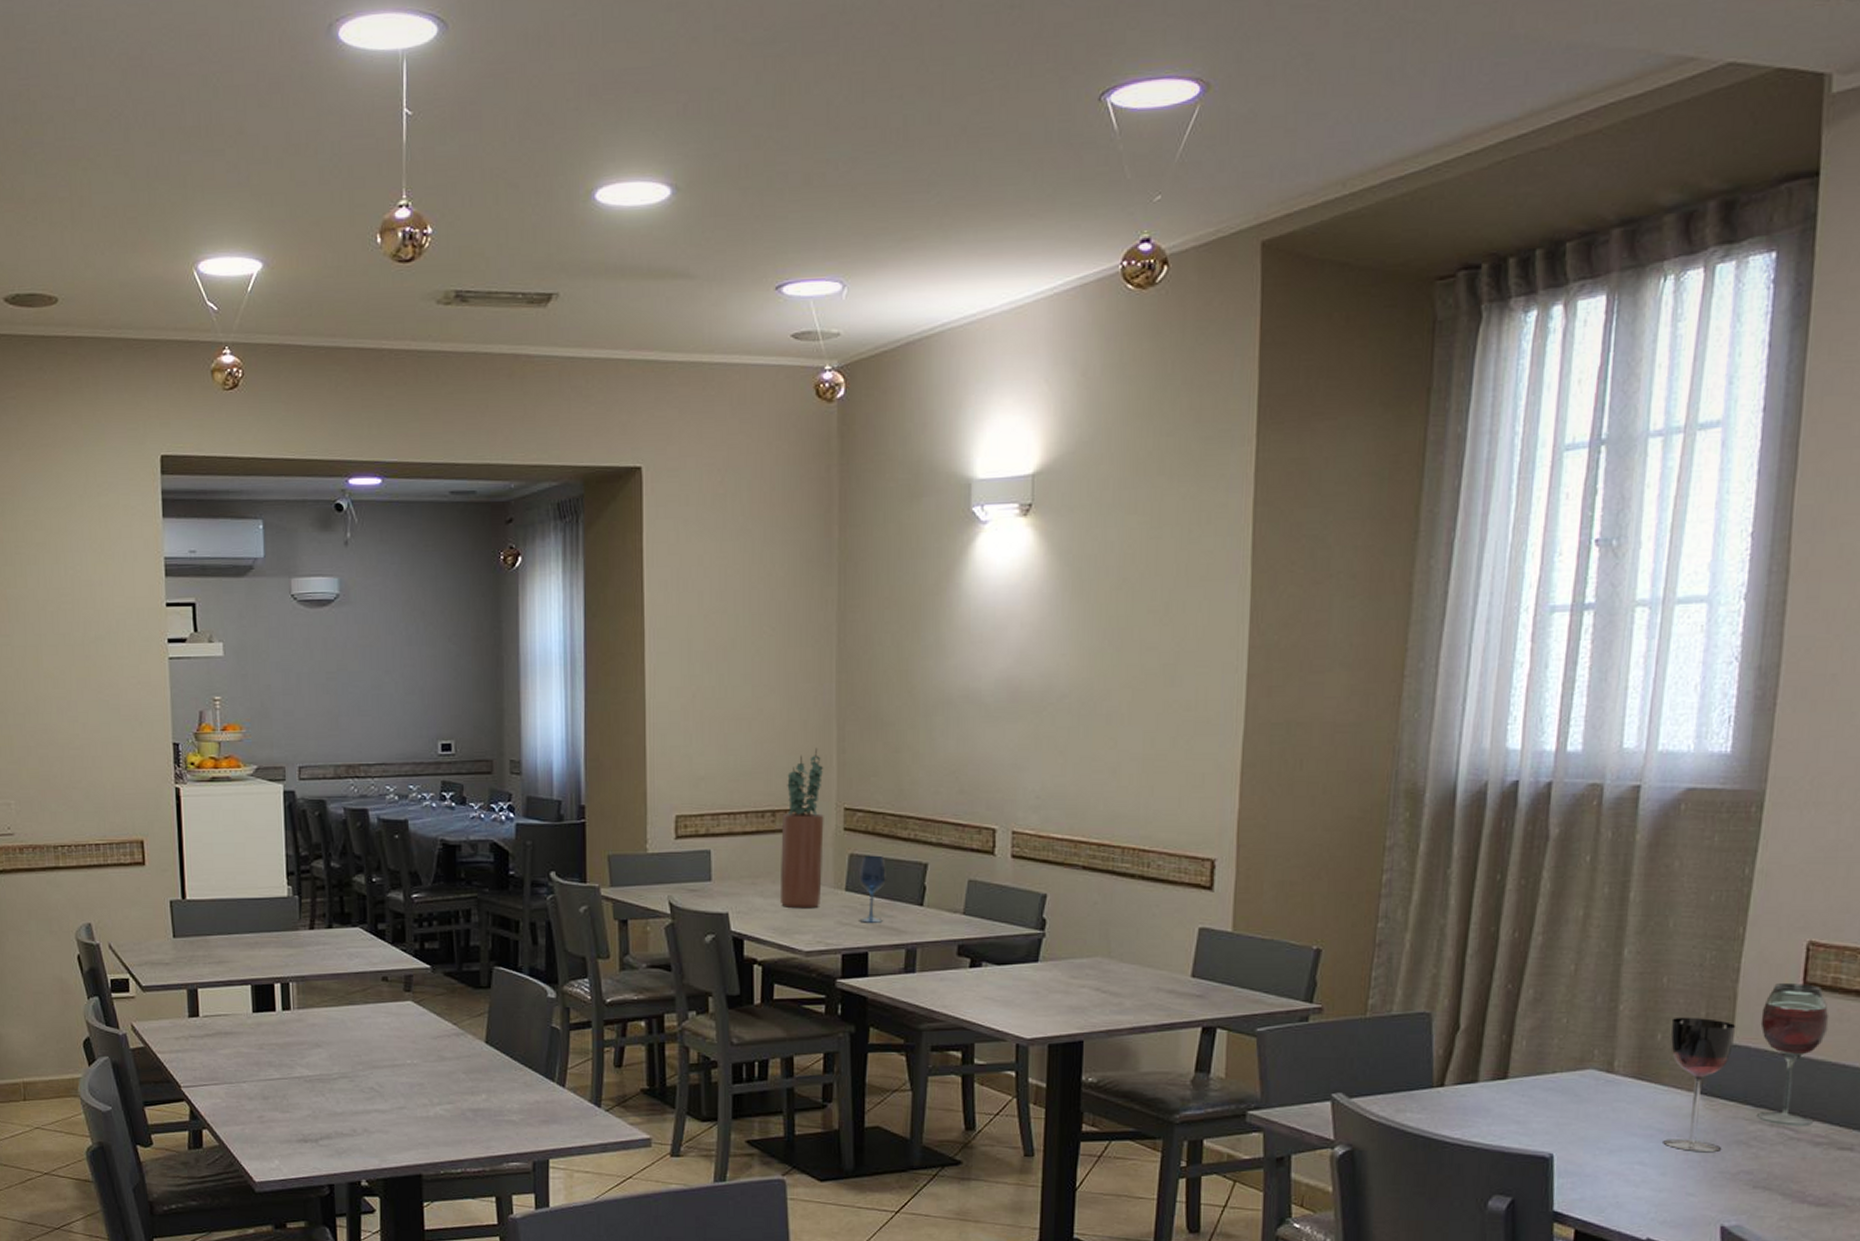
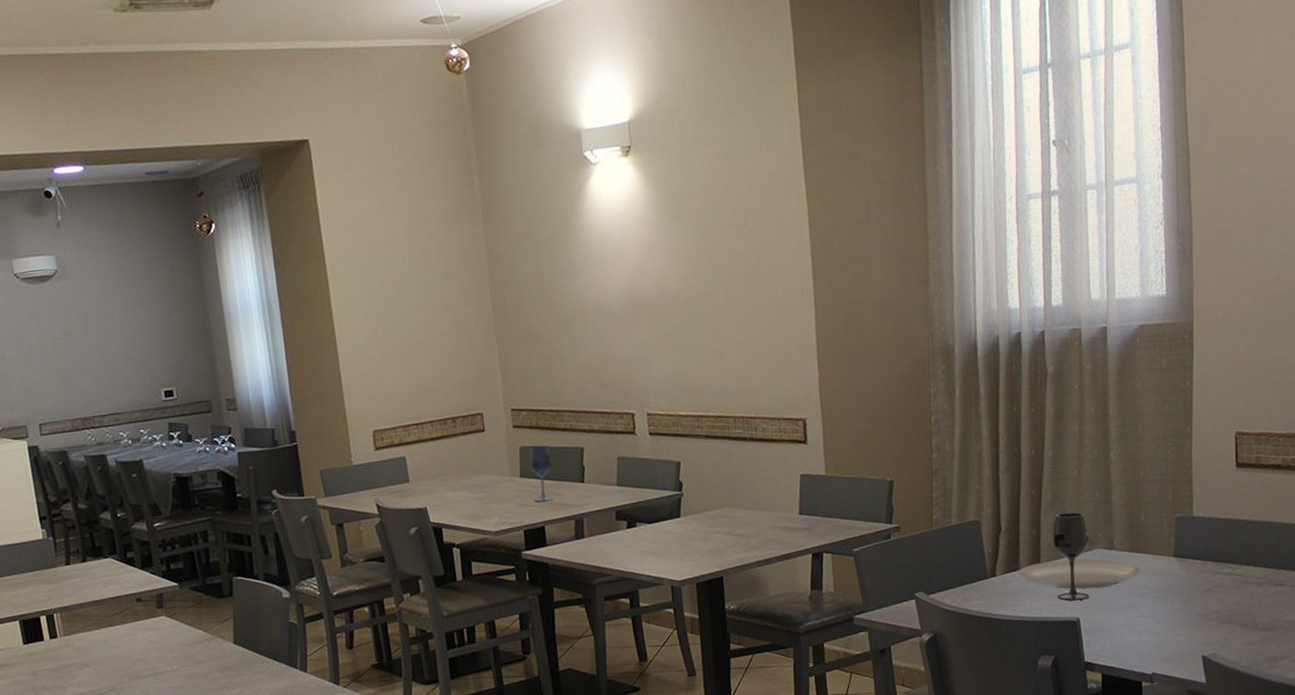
vase: present [779,747,824,909] -> none [461,361,501,497]
plate: none [1477,1076,1648,1119] -> present [1019,559,1141,589]
wine glass: none [1525,1017,1580,1132] -> present [1052,512,1090,601]
wineglass: present [1663,1017,1736,1153] -> none [1149,499,1195,602]
wineglass: present [1757,983,1830,1127] -> none [1210,464,1257,574]

